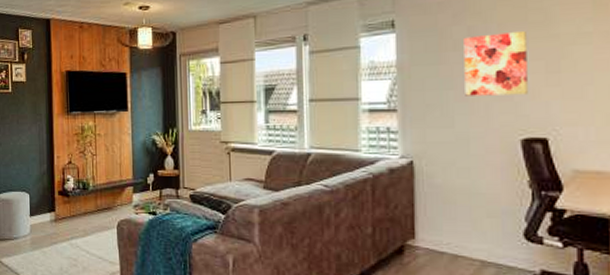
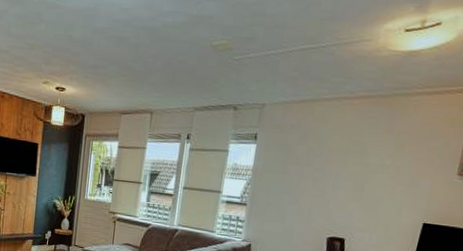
wall art: present [464,30,528,96] -> none [296,155,347,205]

